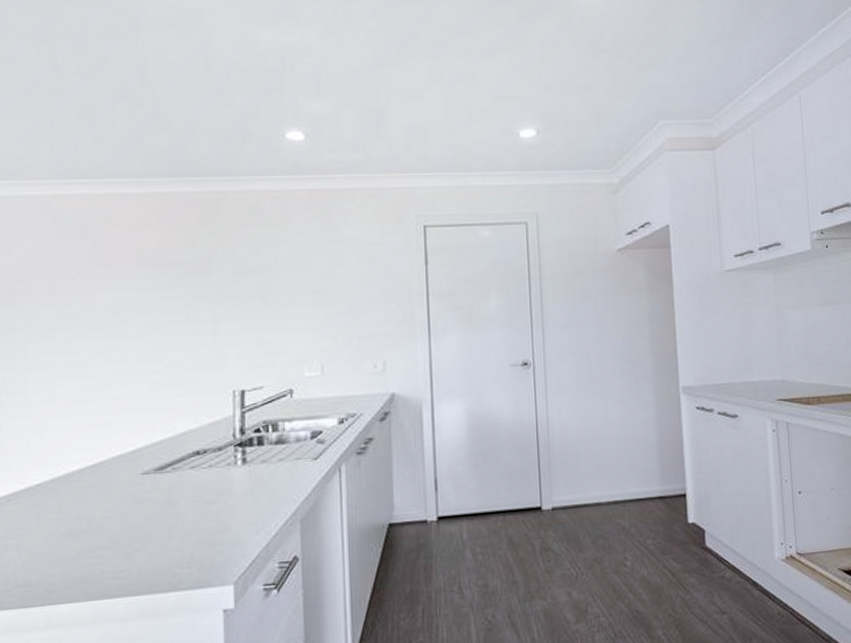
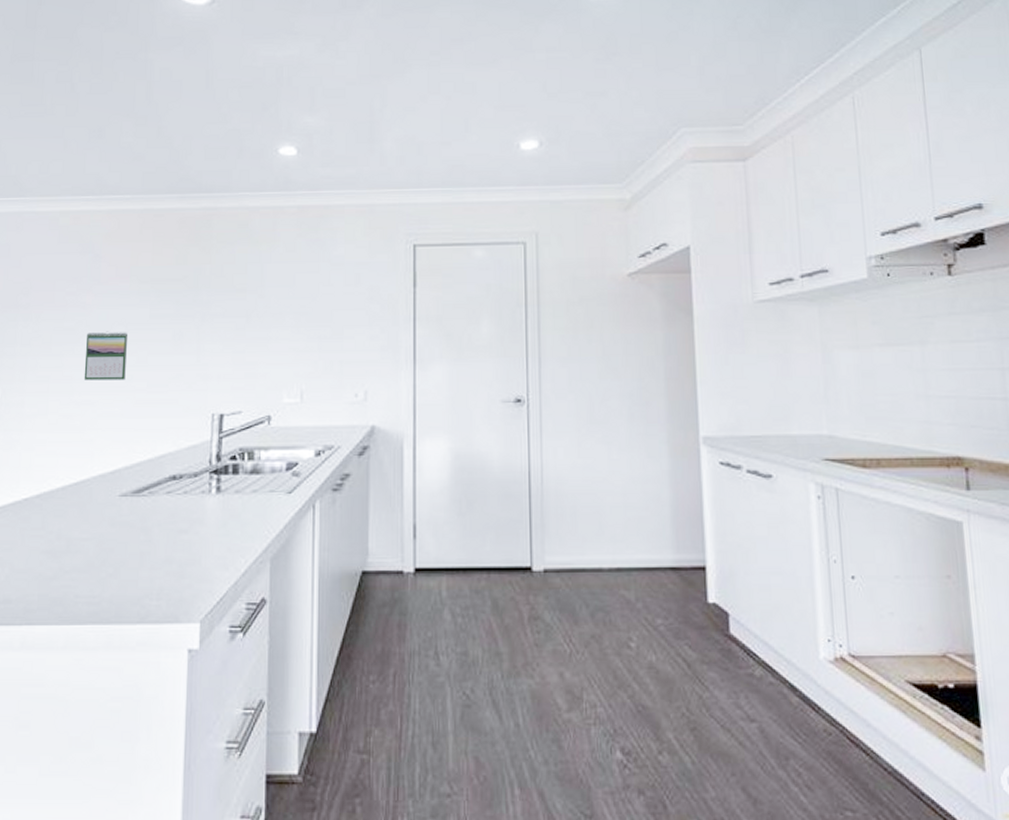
calendar: none [92,315,139,365] -> present [83,331,129,380]

